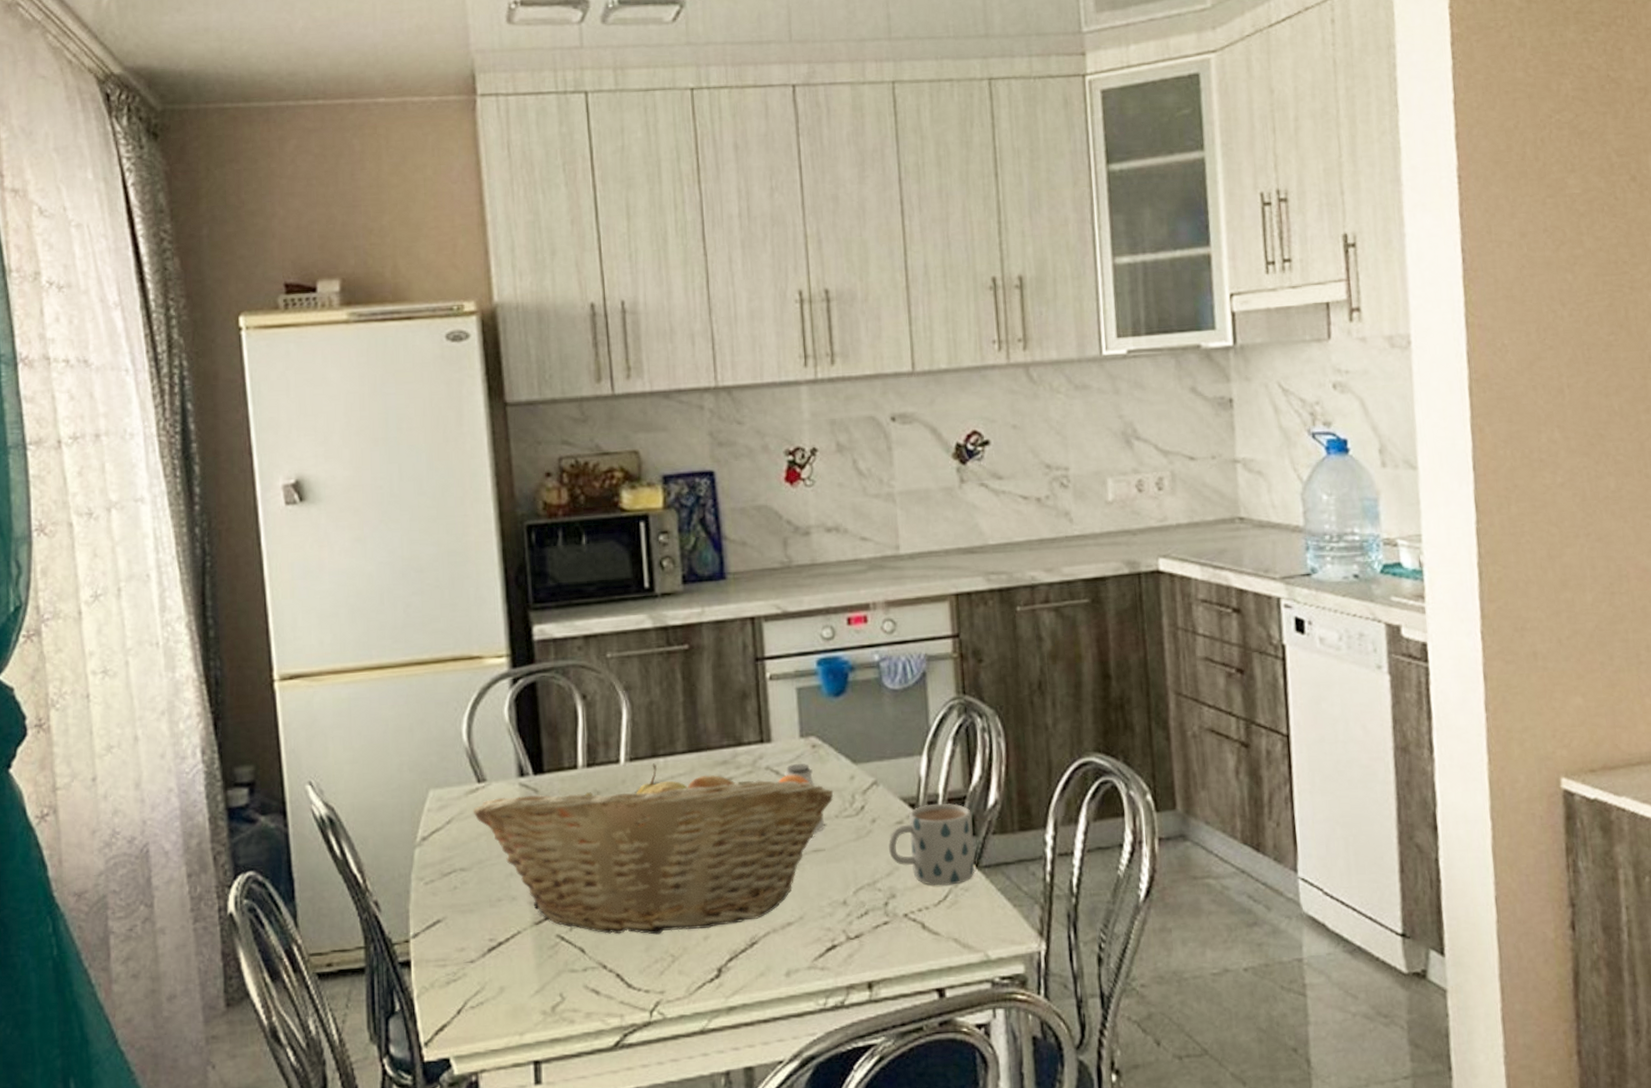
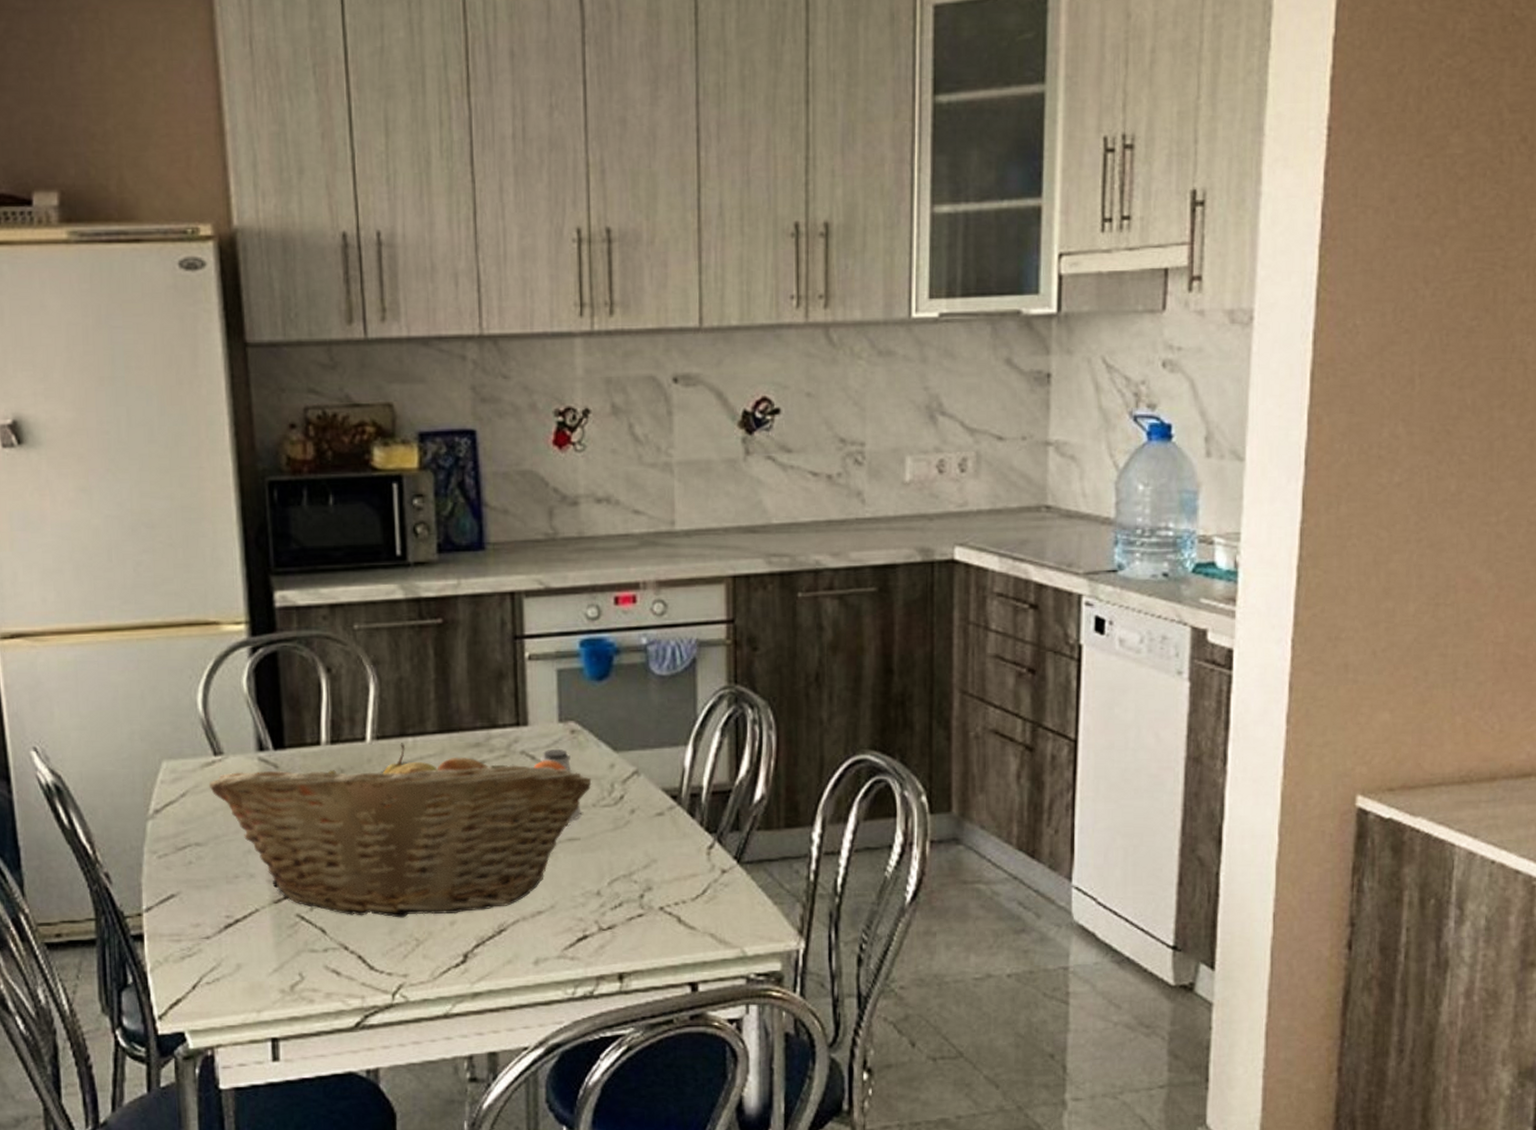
mug: present [888,803,975,886] -> none [647,797,737,880]

